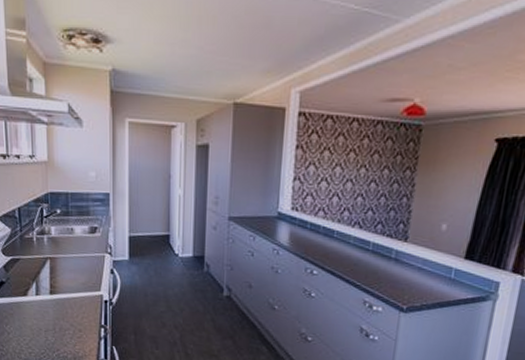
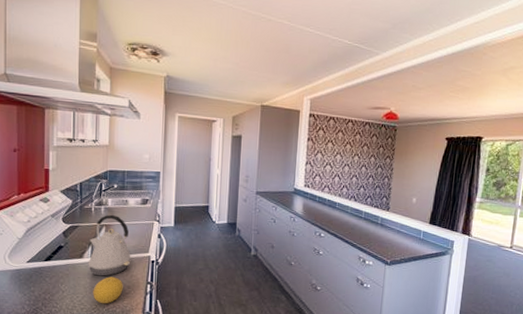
kettle: none [33,245,81,317] -> present [88,214,131,276]
fruit: none [40,318,74,349] -> present [93,277,123,304]

